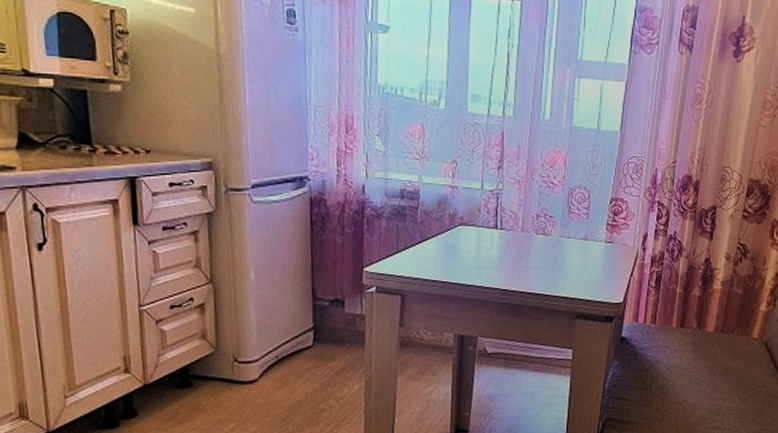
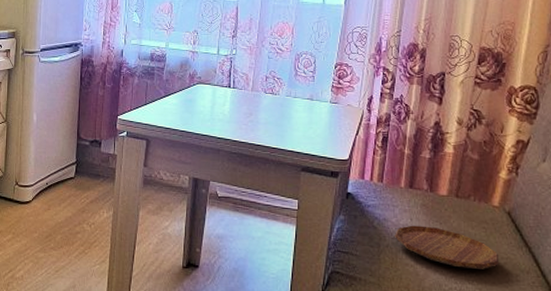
tray: none [666,363,756,400] -> present [395,225,500,269]

